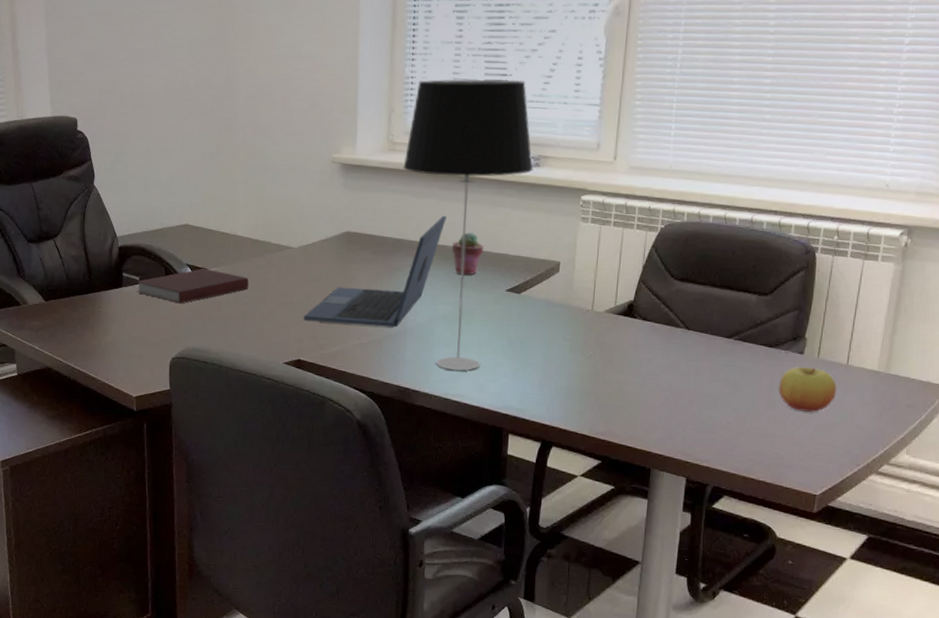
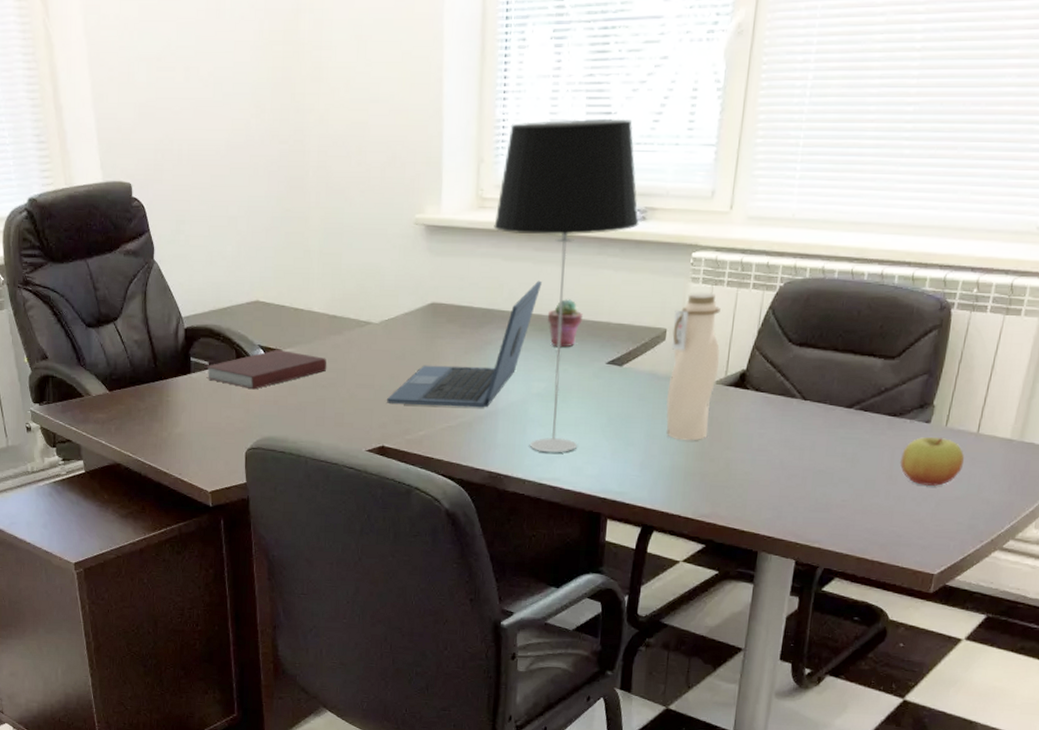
water bottle: none [561,230,610,364] -> present [666,292,721,441]

